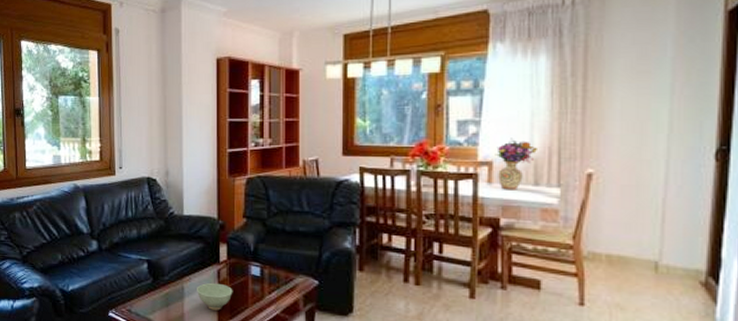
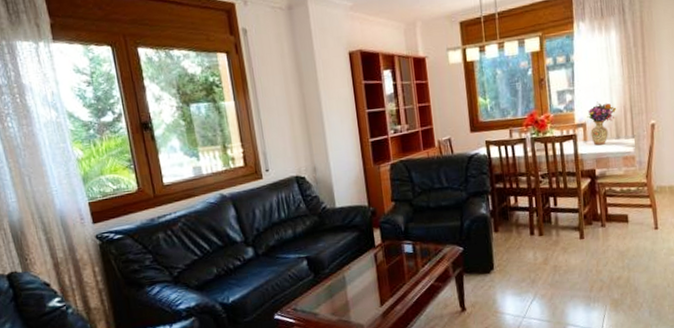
bowl: present [197,282,233,310] -> none [357,266,391,292]

